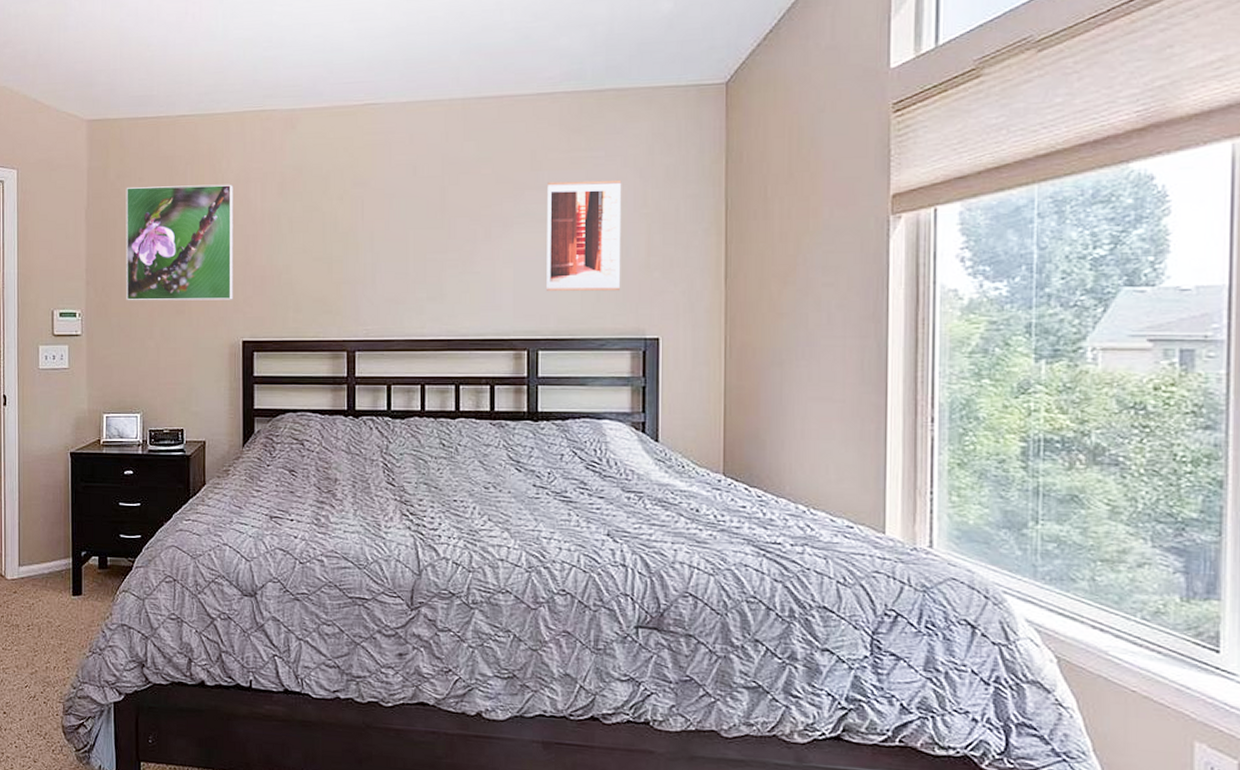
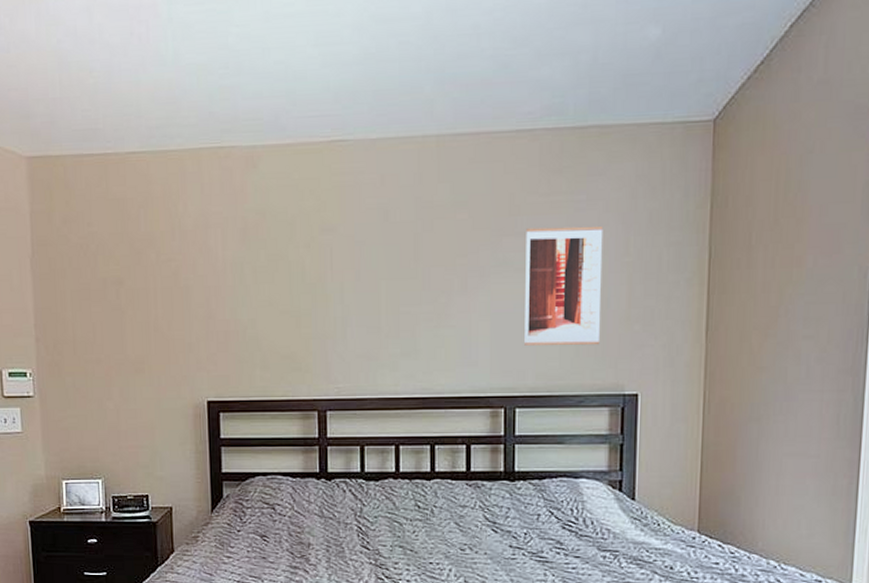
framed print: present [126,184,233,301] -> none [73,230,196,359]

